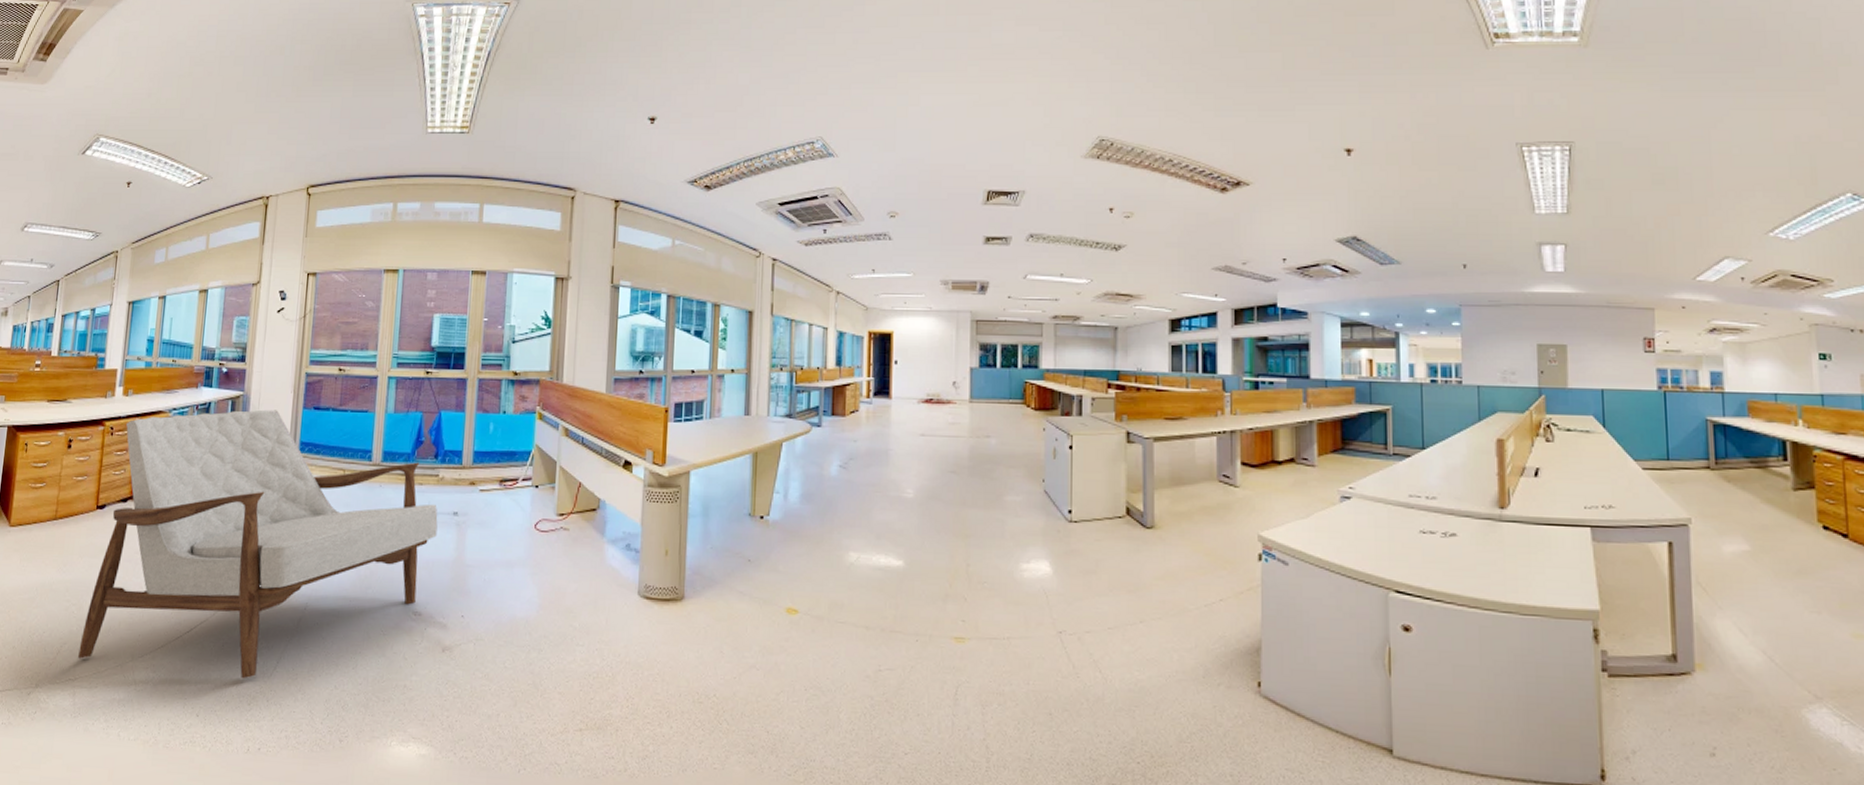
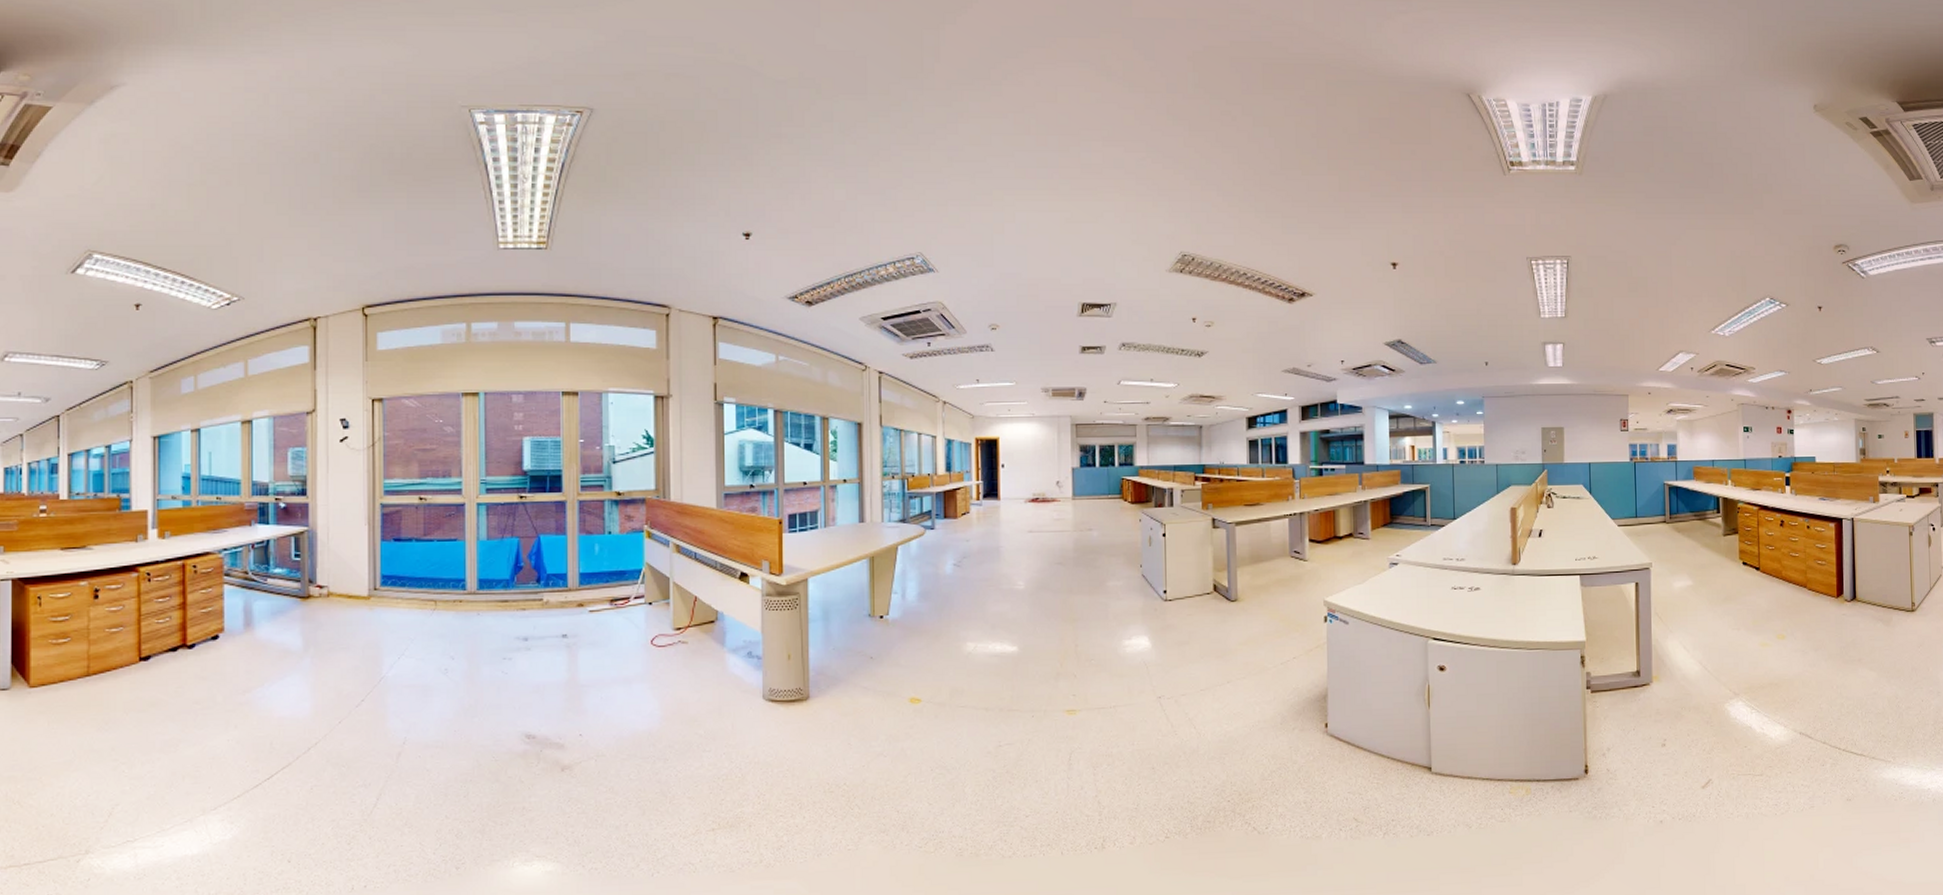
armchair: present [78,409,438,679] -> none [136,544,546,820]

